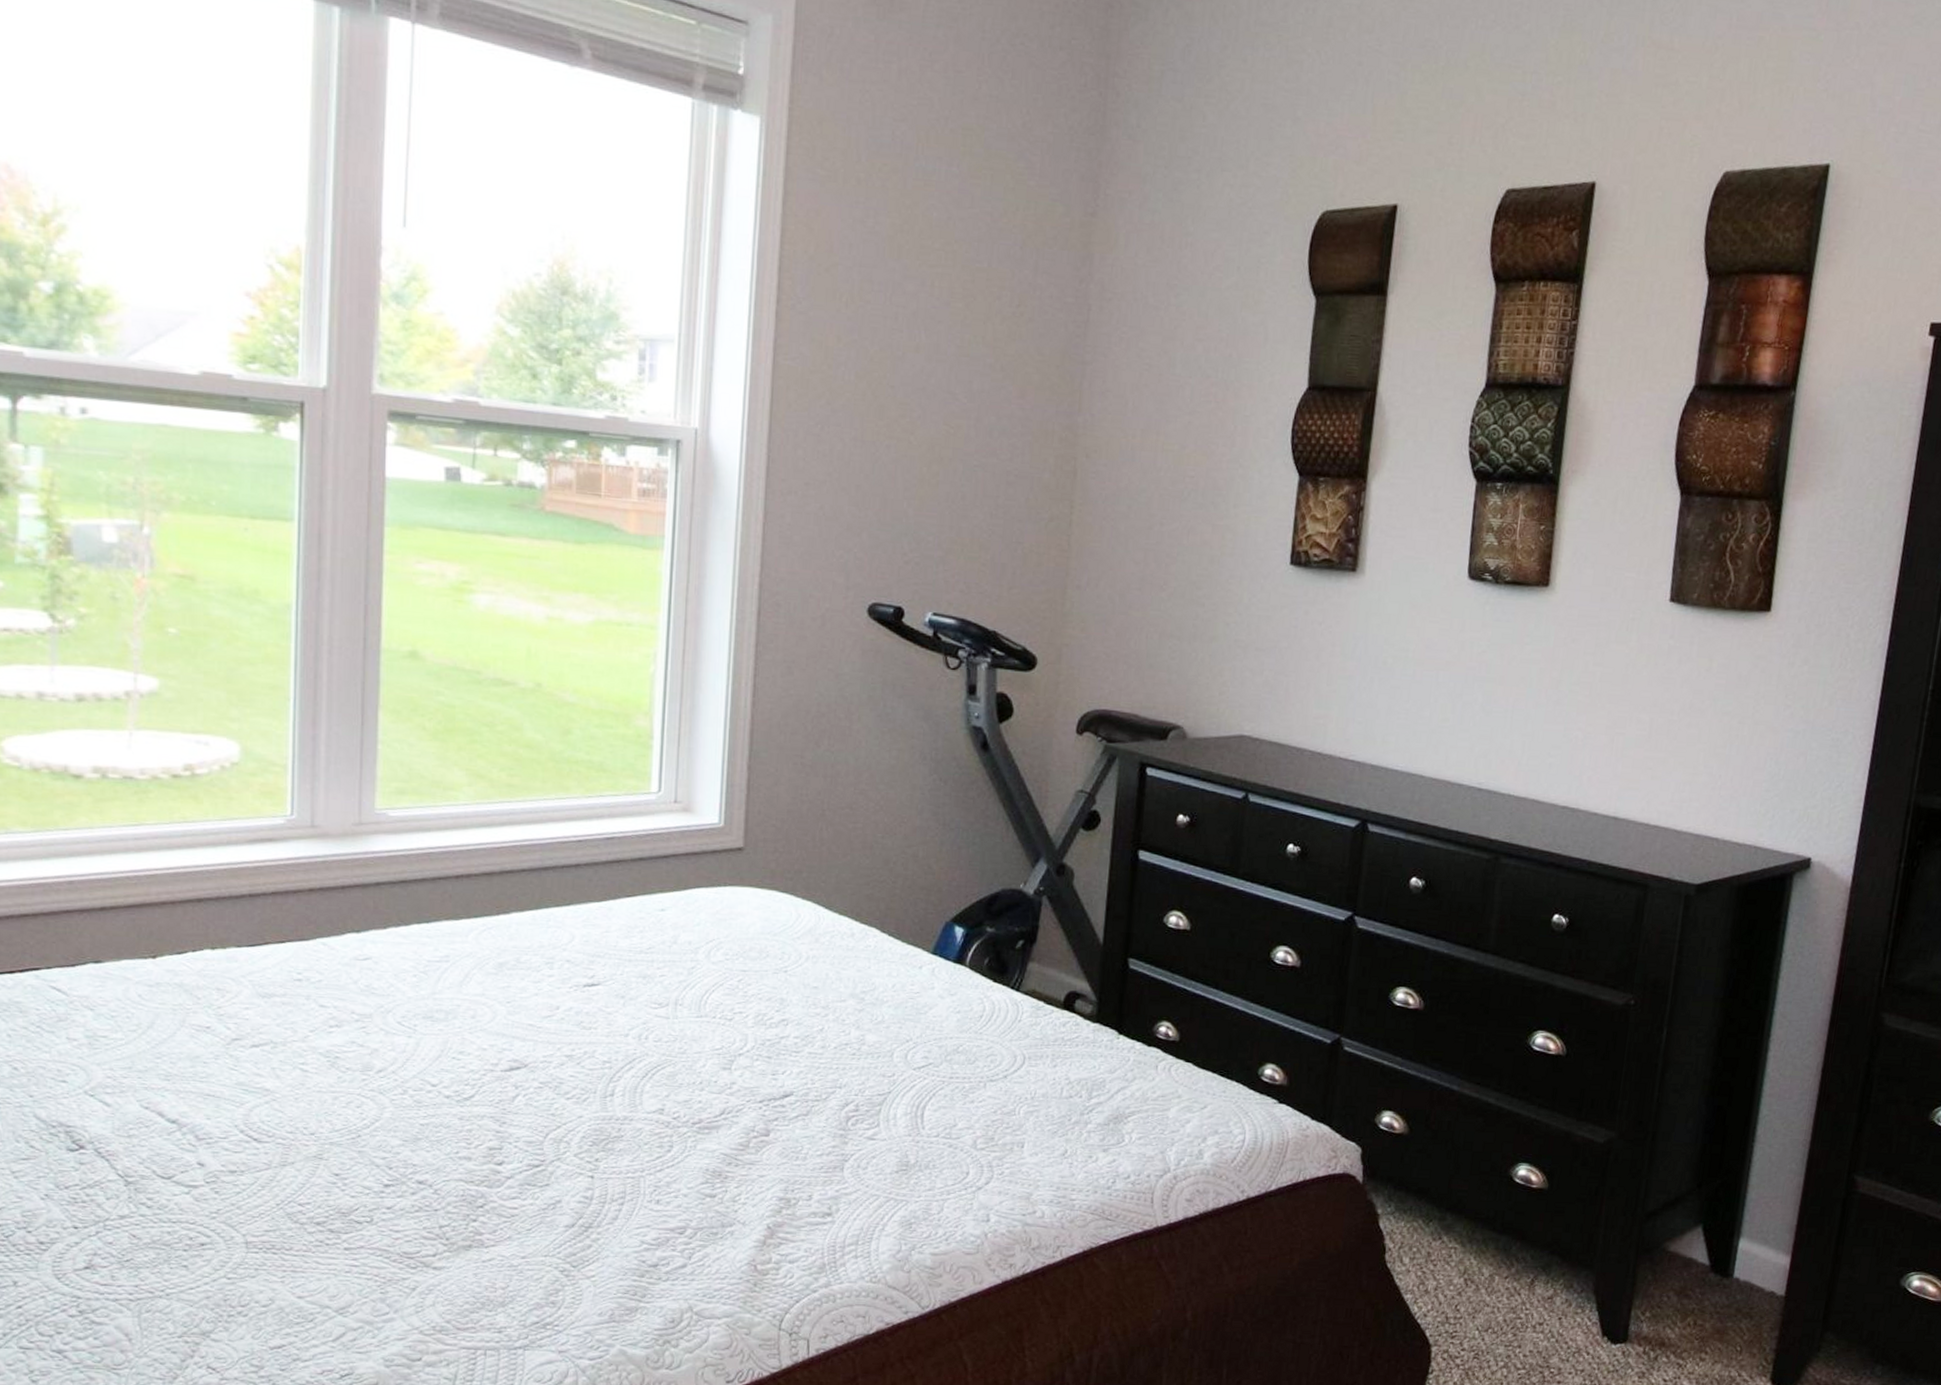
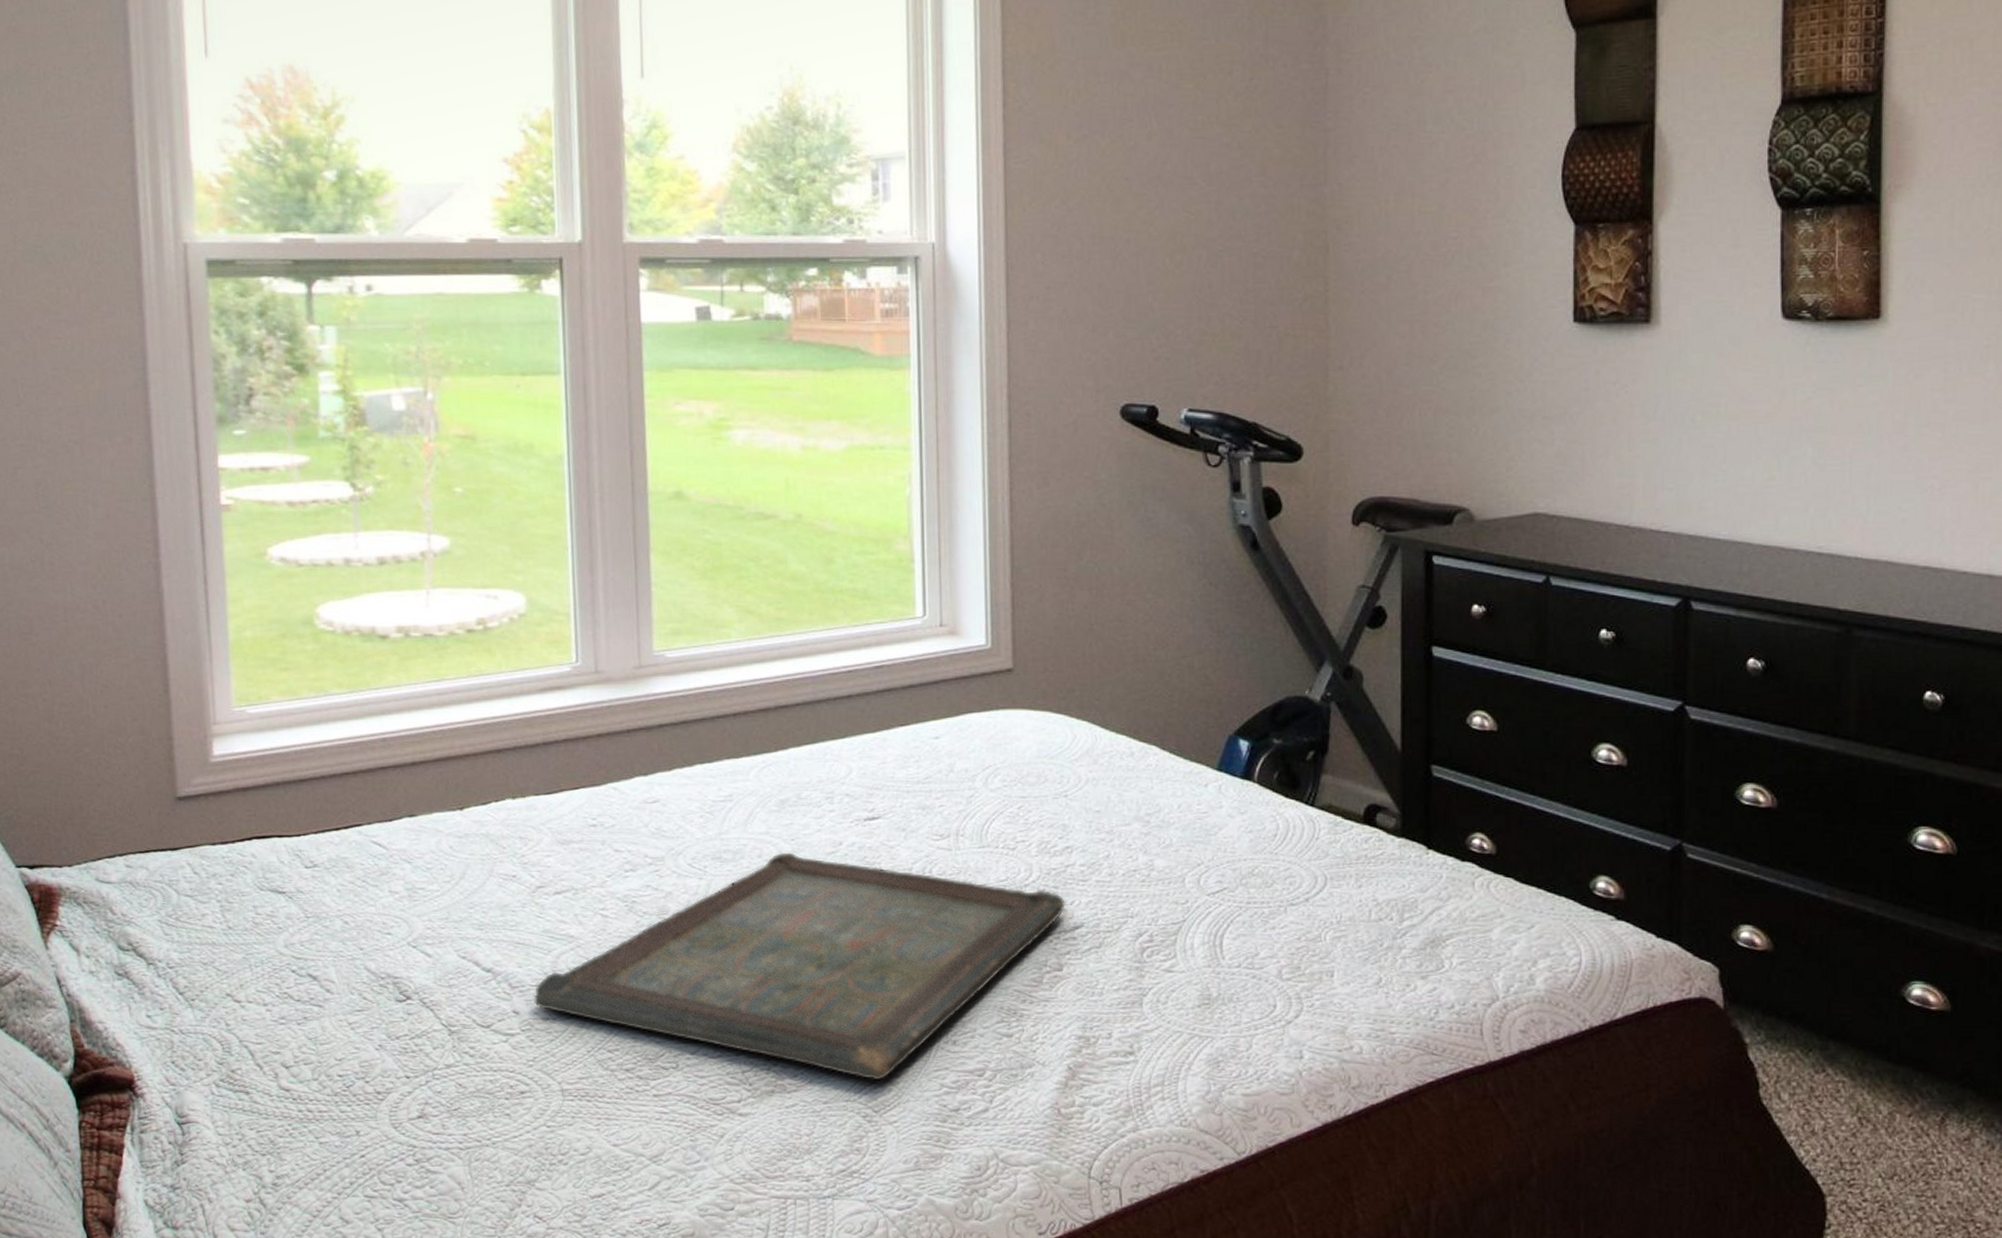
serving tray: none [220,1014,777,1237] -> present [533,852,1066,1081]

